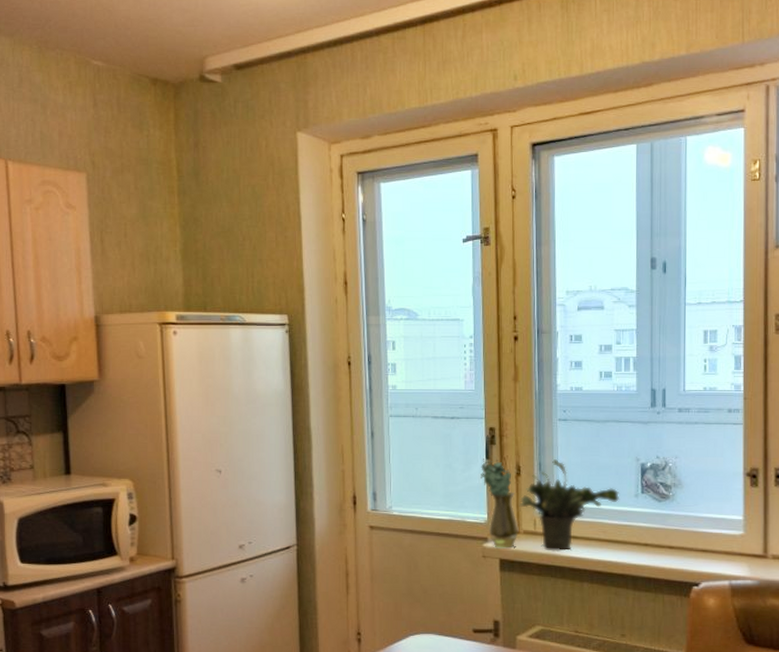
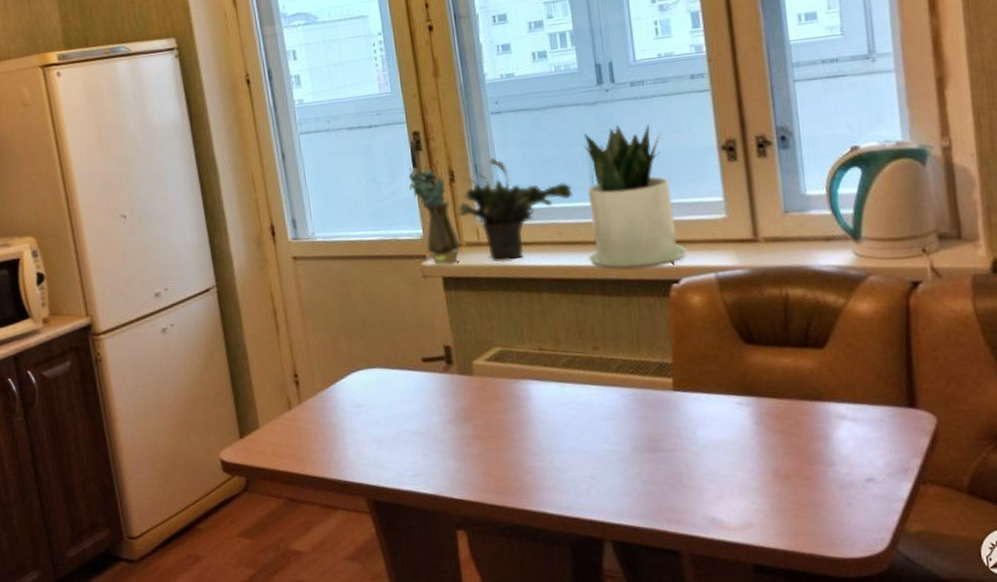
planter: none [625,444,709,571] -> present [584,124,687,271]

